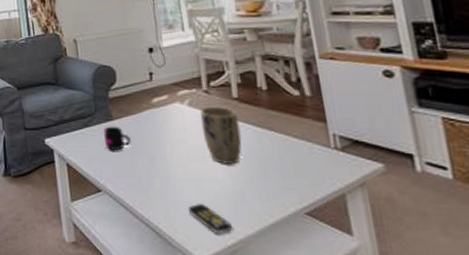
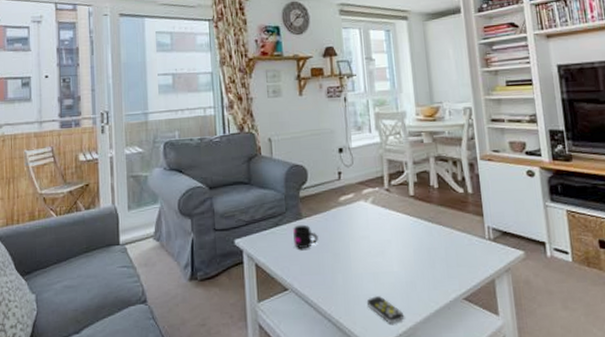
plant pot: present [200,107,242,164] -> none [381,204,416,257]

